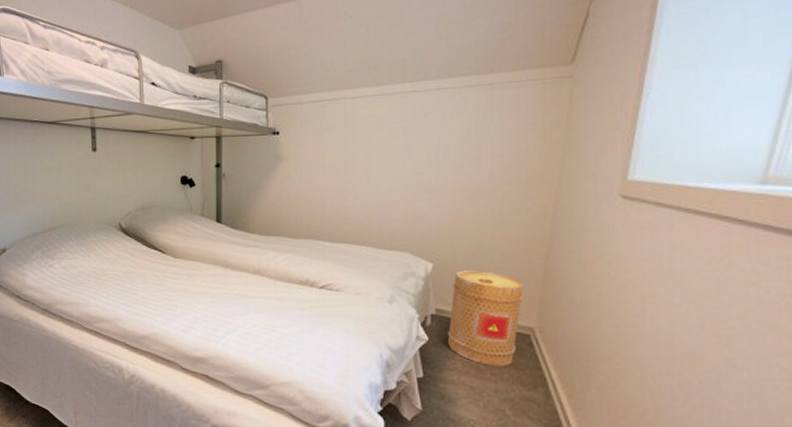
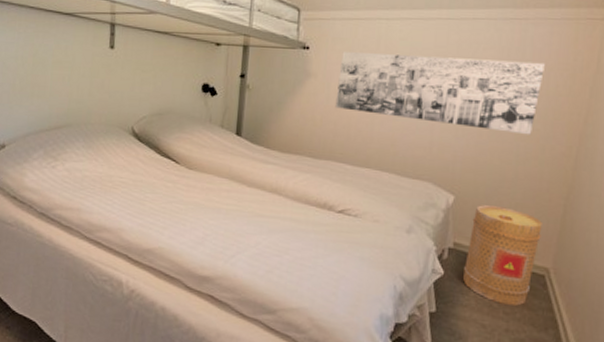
wall art: none [309,125,514,198] -> present [335,52,545,135]

